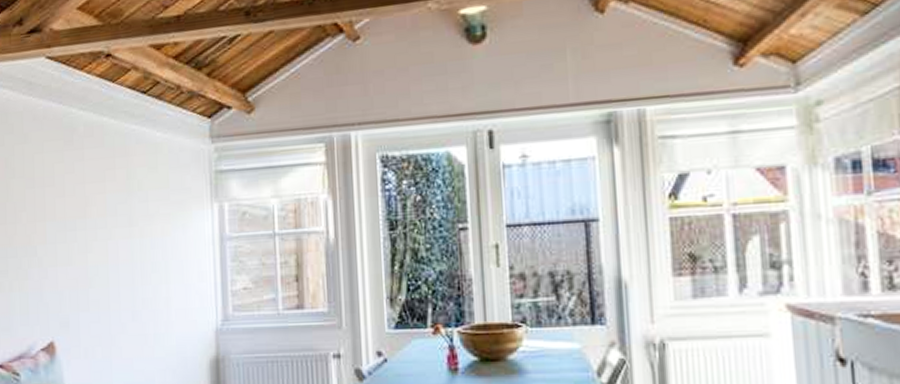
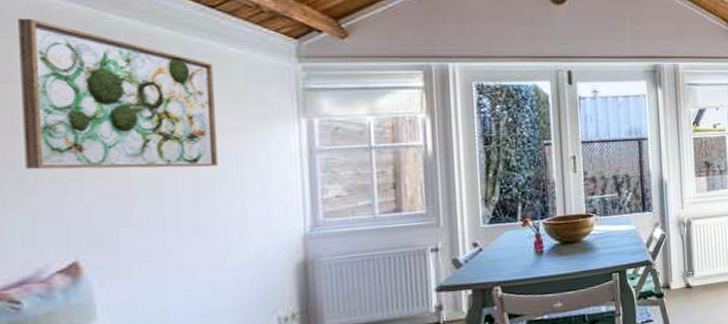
wall art: none [18,119,149,256] -> present [18,18,219,170]

